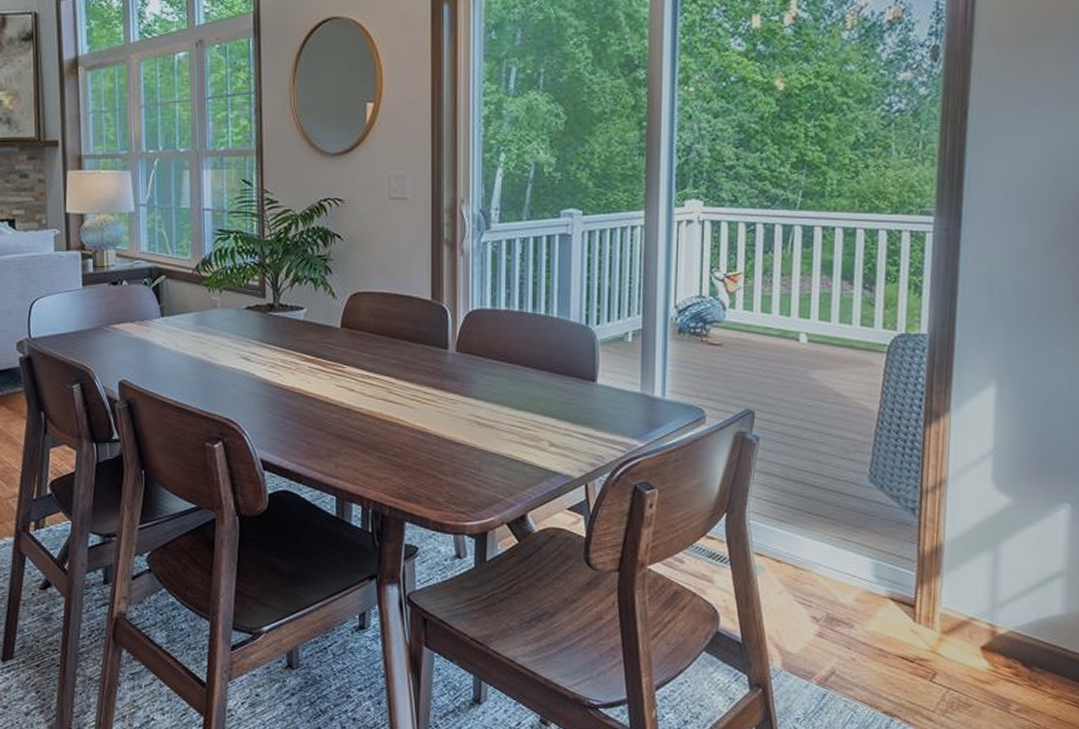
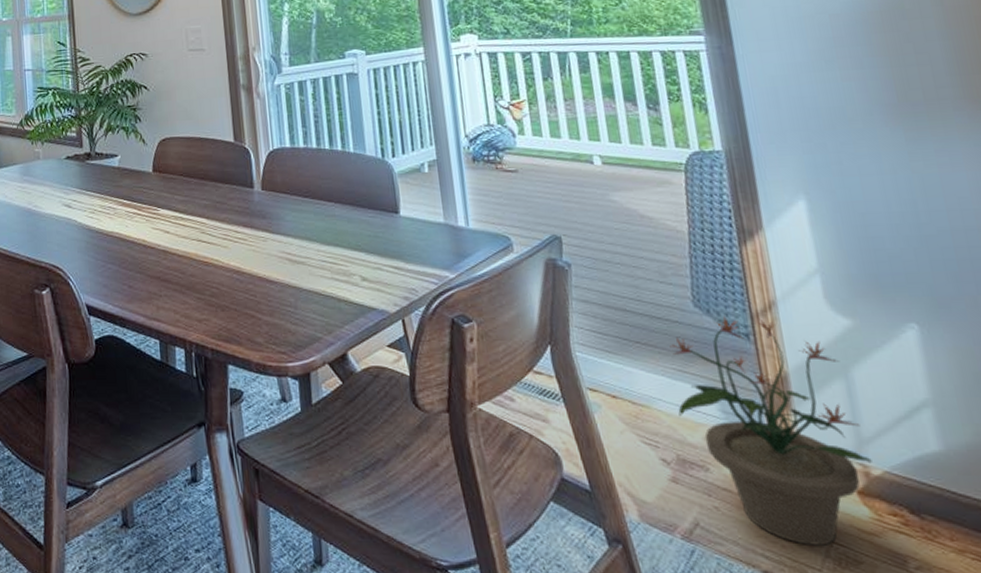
potted plant: none [836,491,1001,691] -> present [670,316,872,546]

